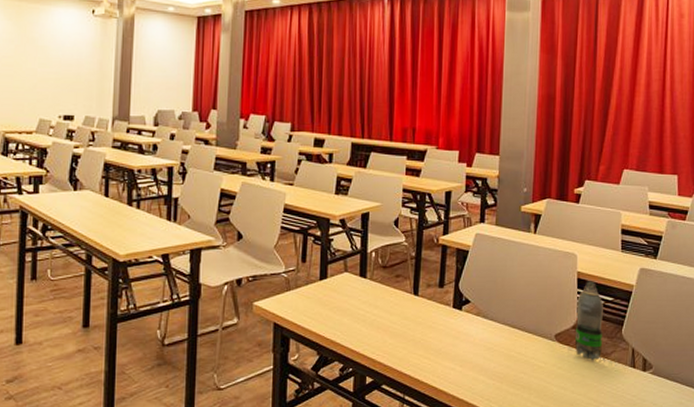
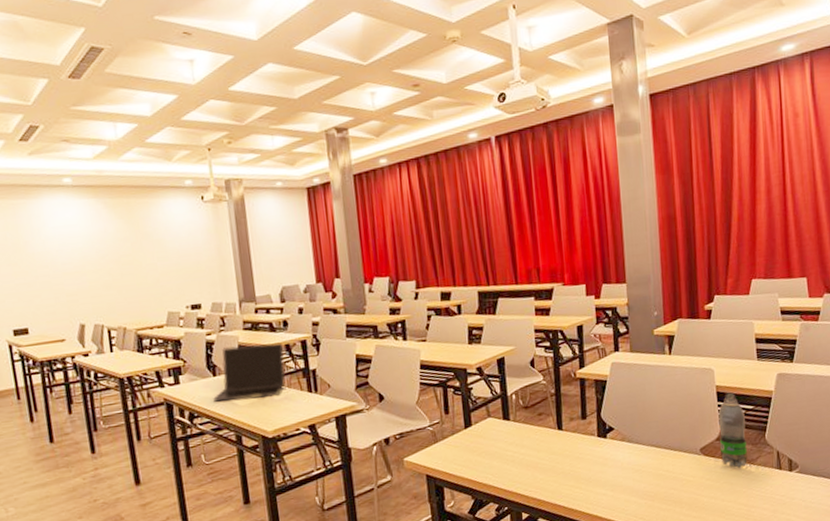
laptop: none [70,163,150,219] -> present [213,342,286,402]

